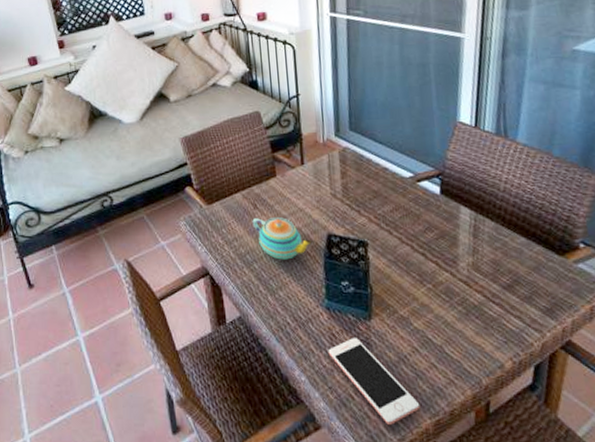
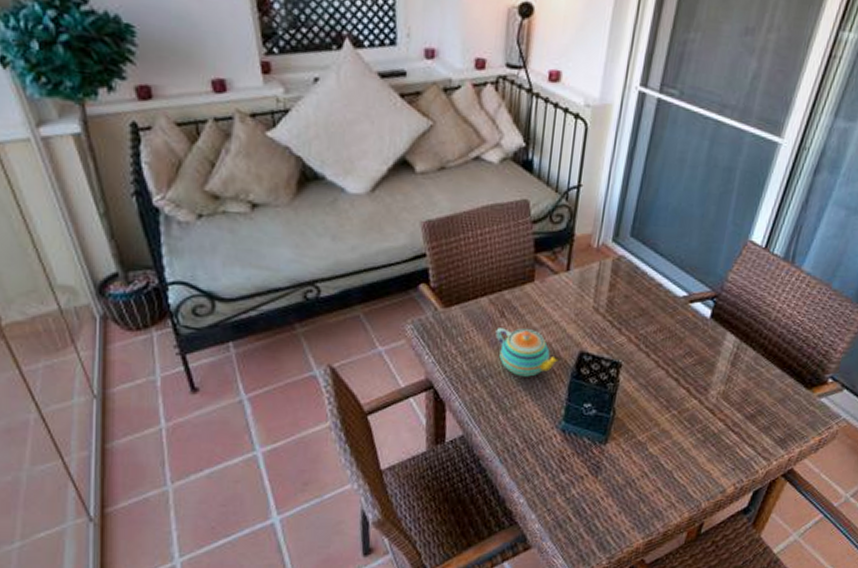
cell phone: present [328,338,420,425] -> none [554,461,637,544]

